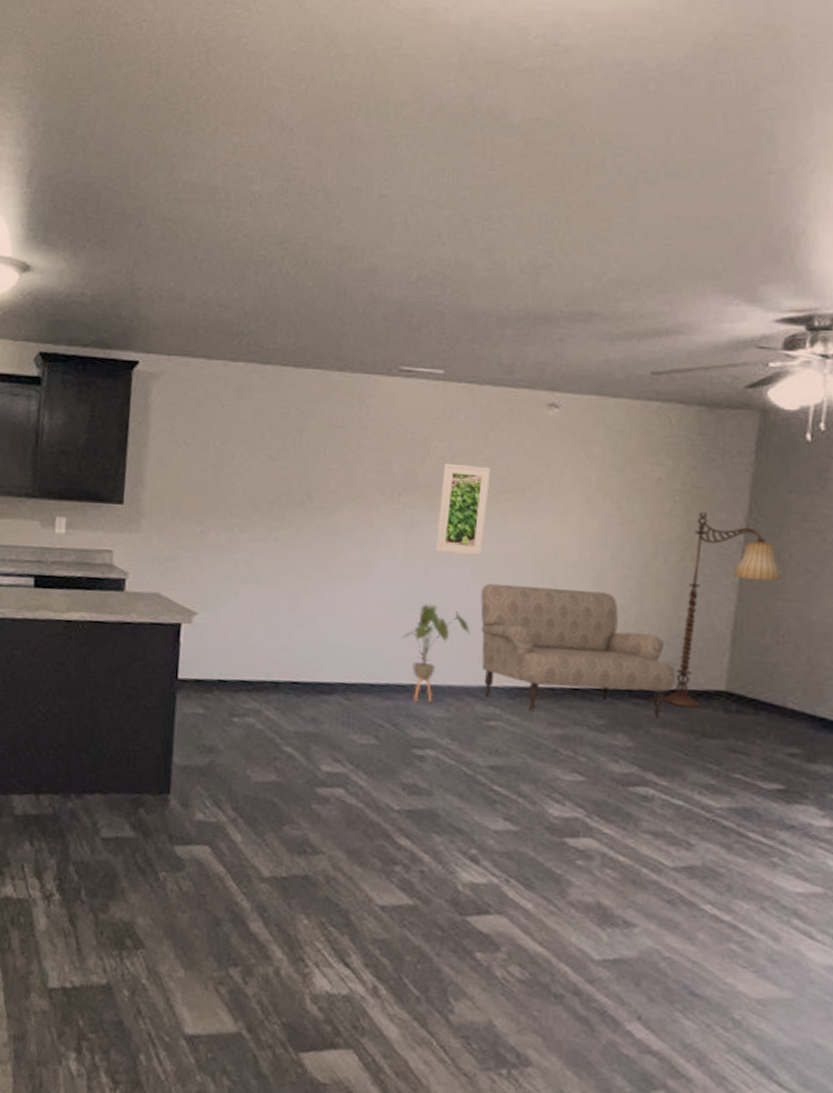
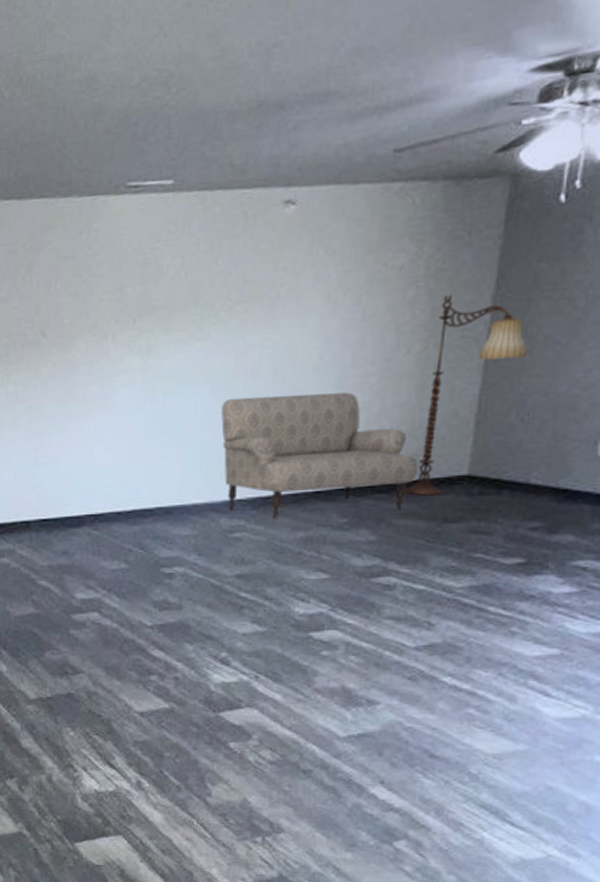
house plant: present [403,604,470,703] -> none [146,427,212,524]
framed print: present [435,463,490,556] -> none [173,279,226,375]

